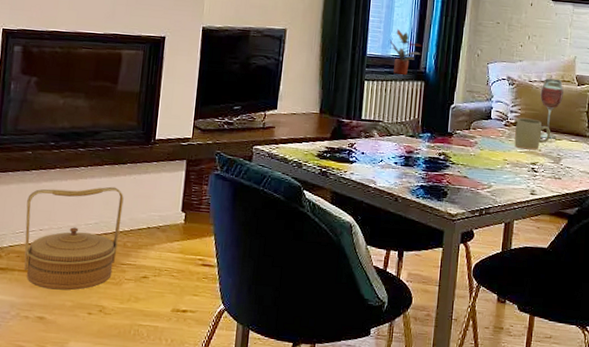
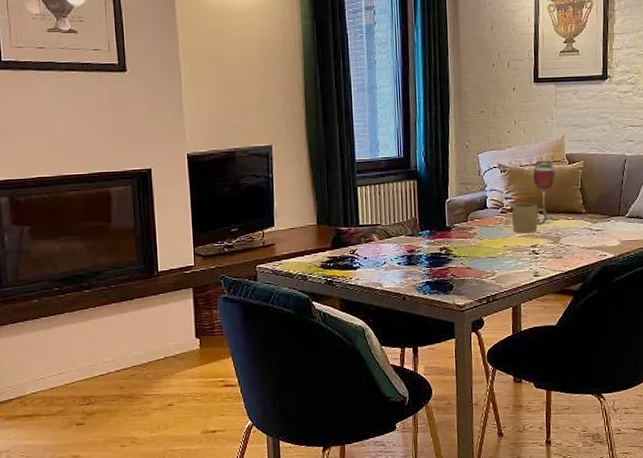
woven basket: present [24,186,124,290] -> none [41,323,139,429]
potted plant: present [388,28,423,76] -> none [375,130,411,177]

